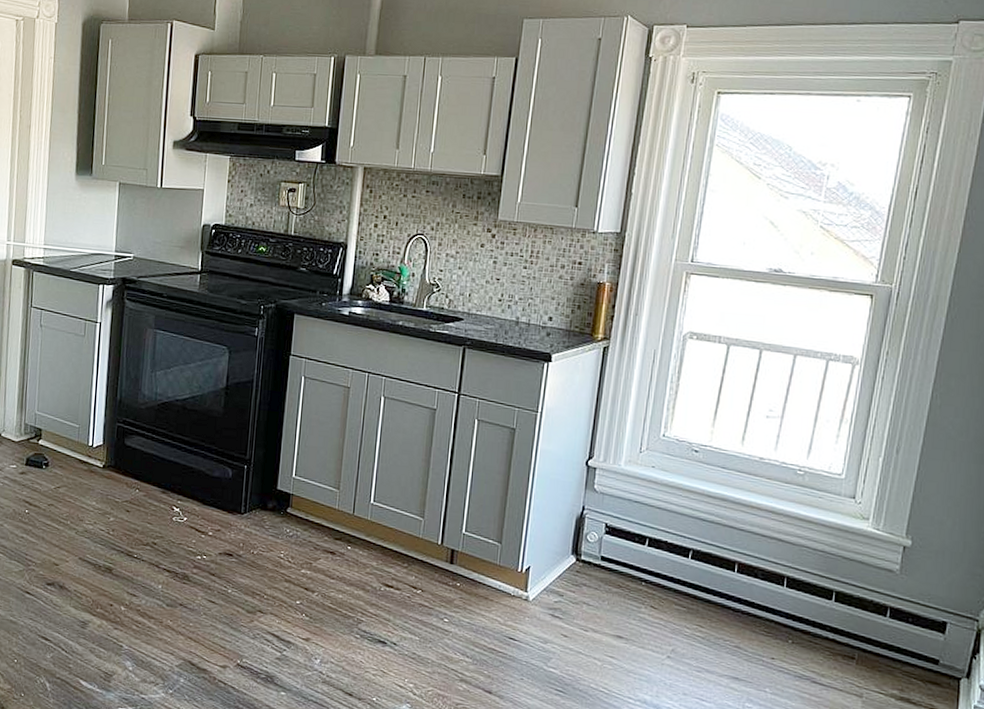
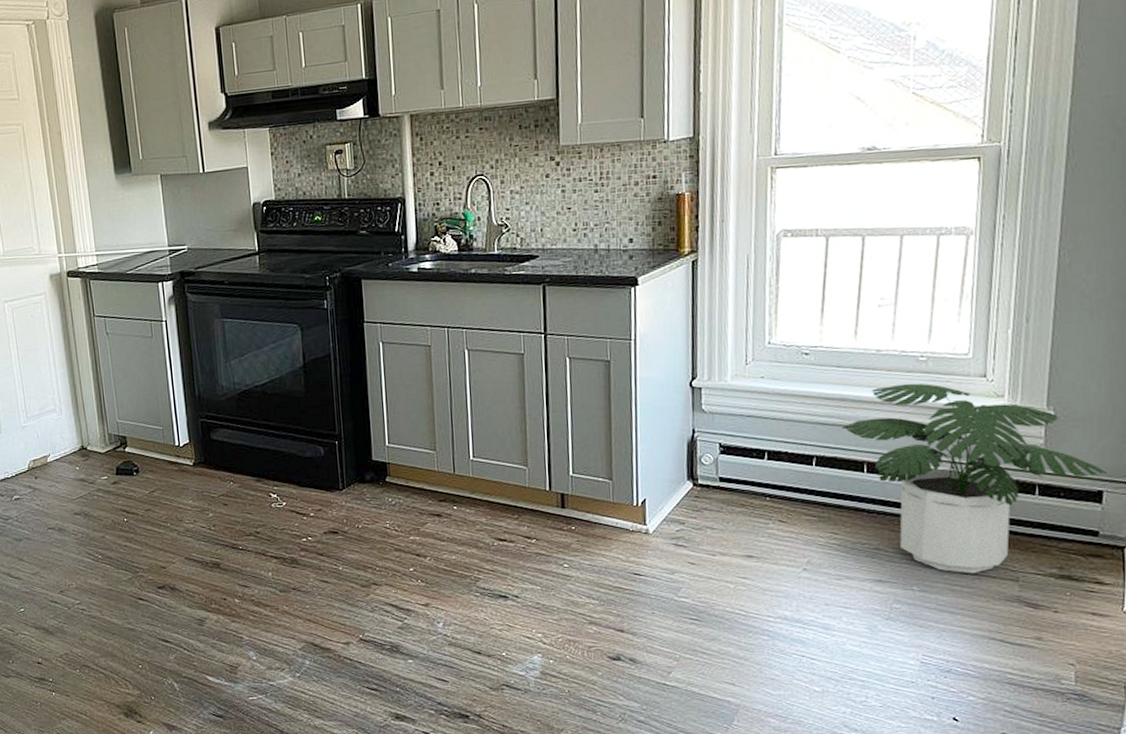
potted plant: none [719,493,952,685] -> present [842,383,1107,574]

